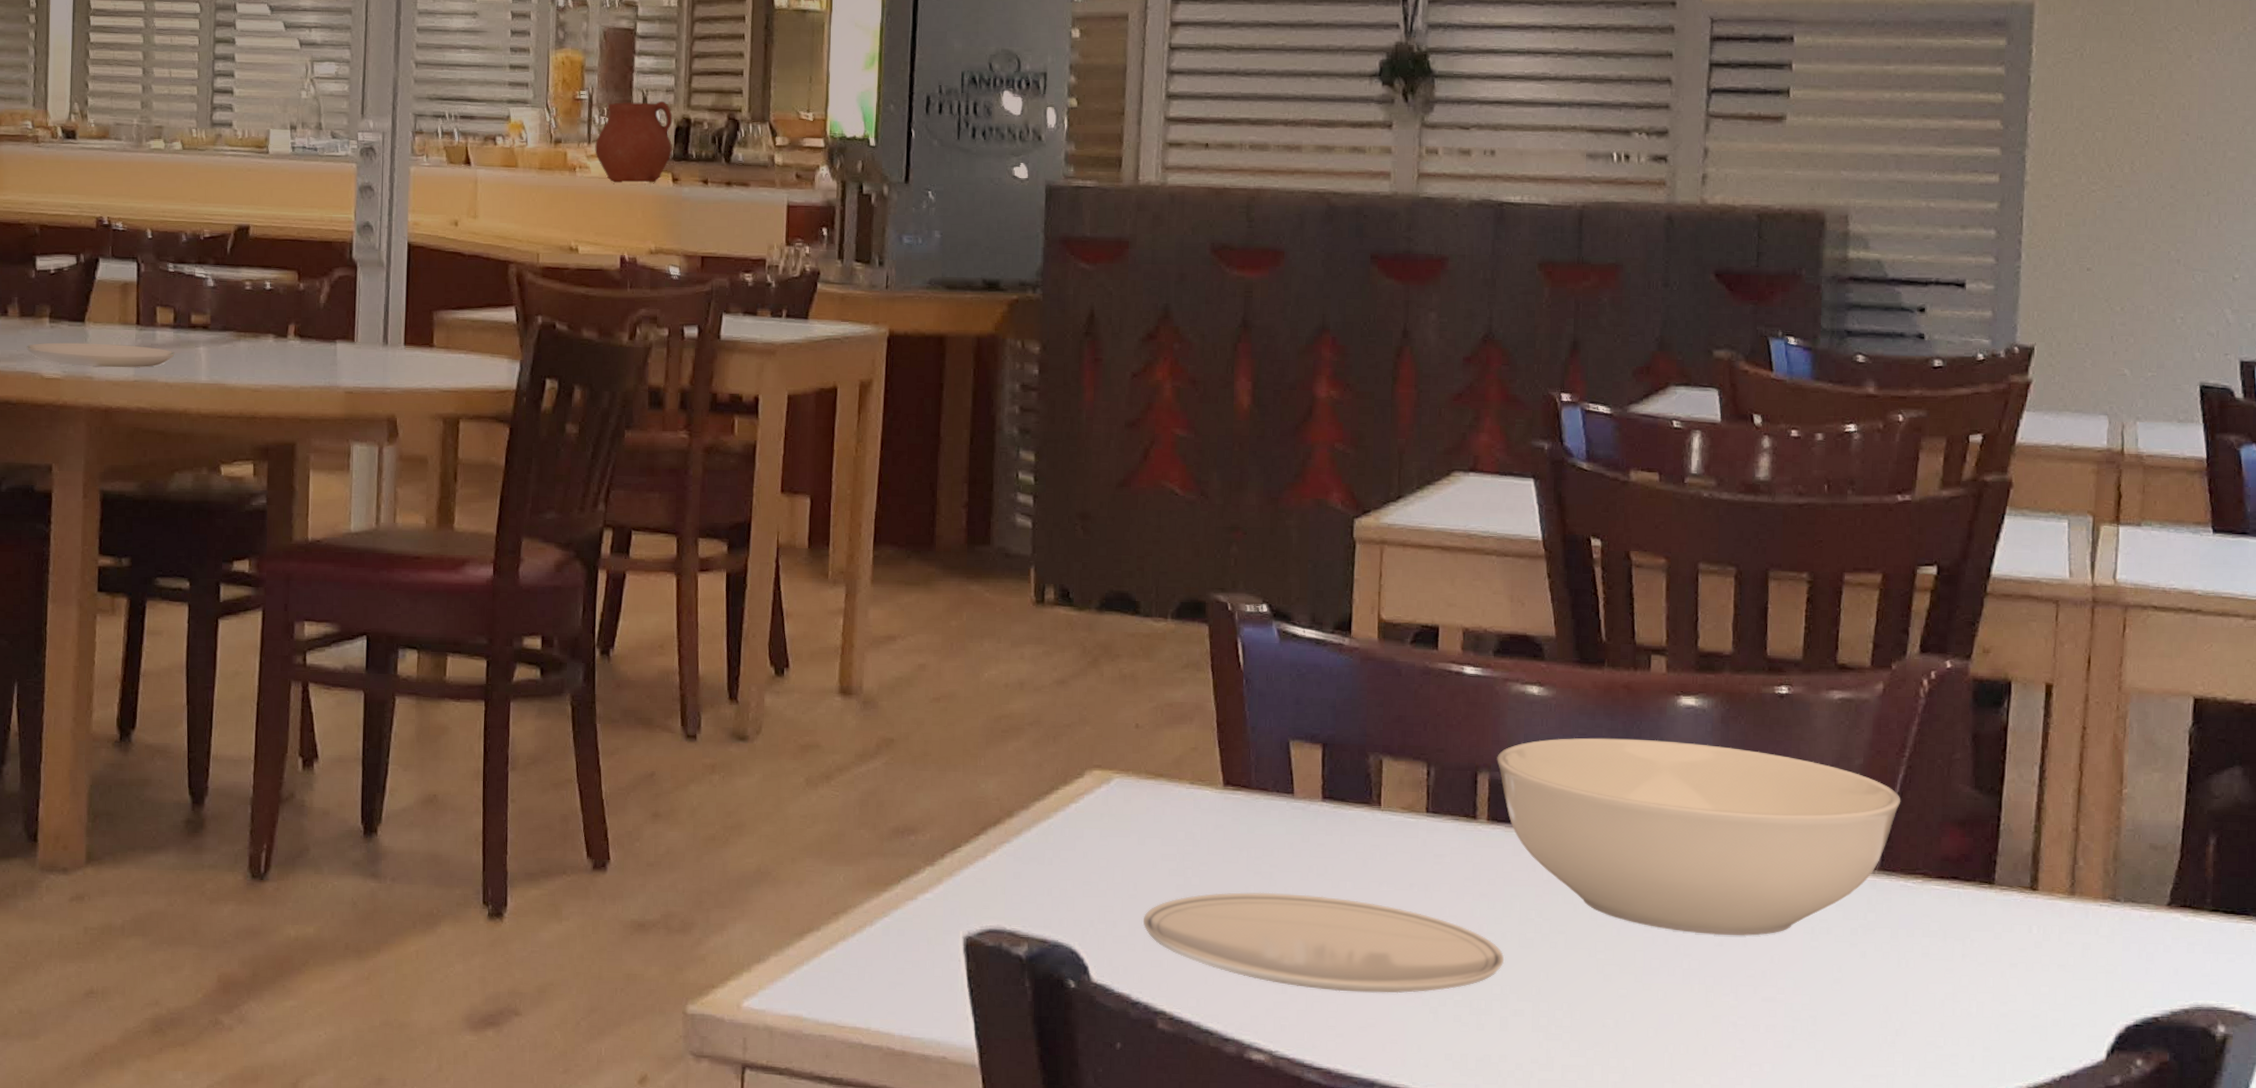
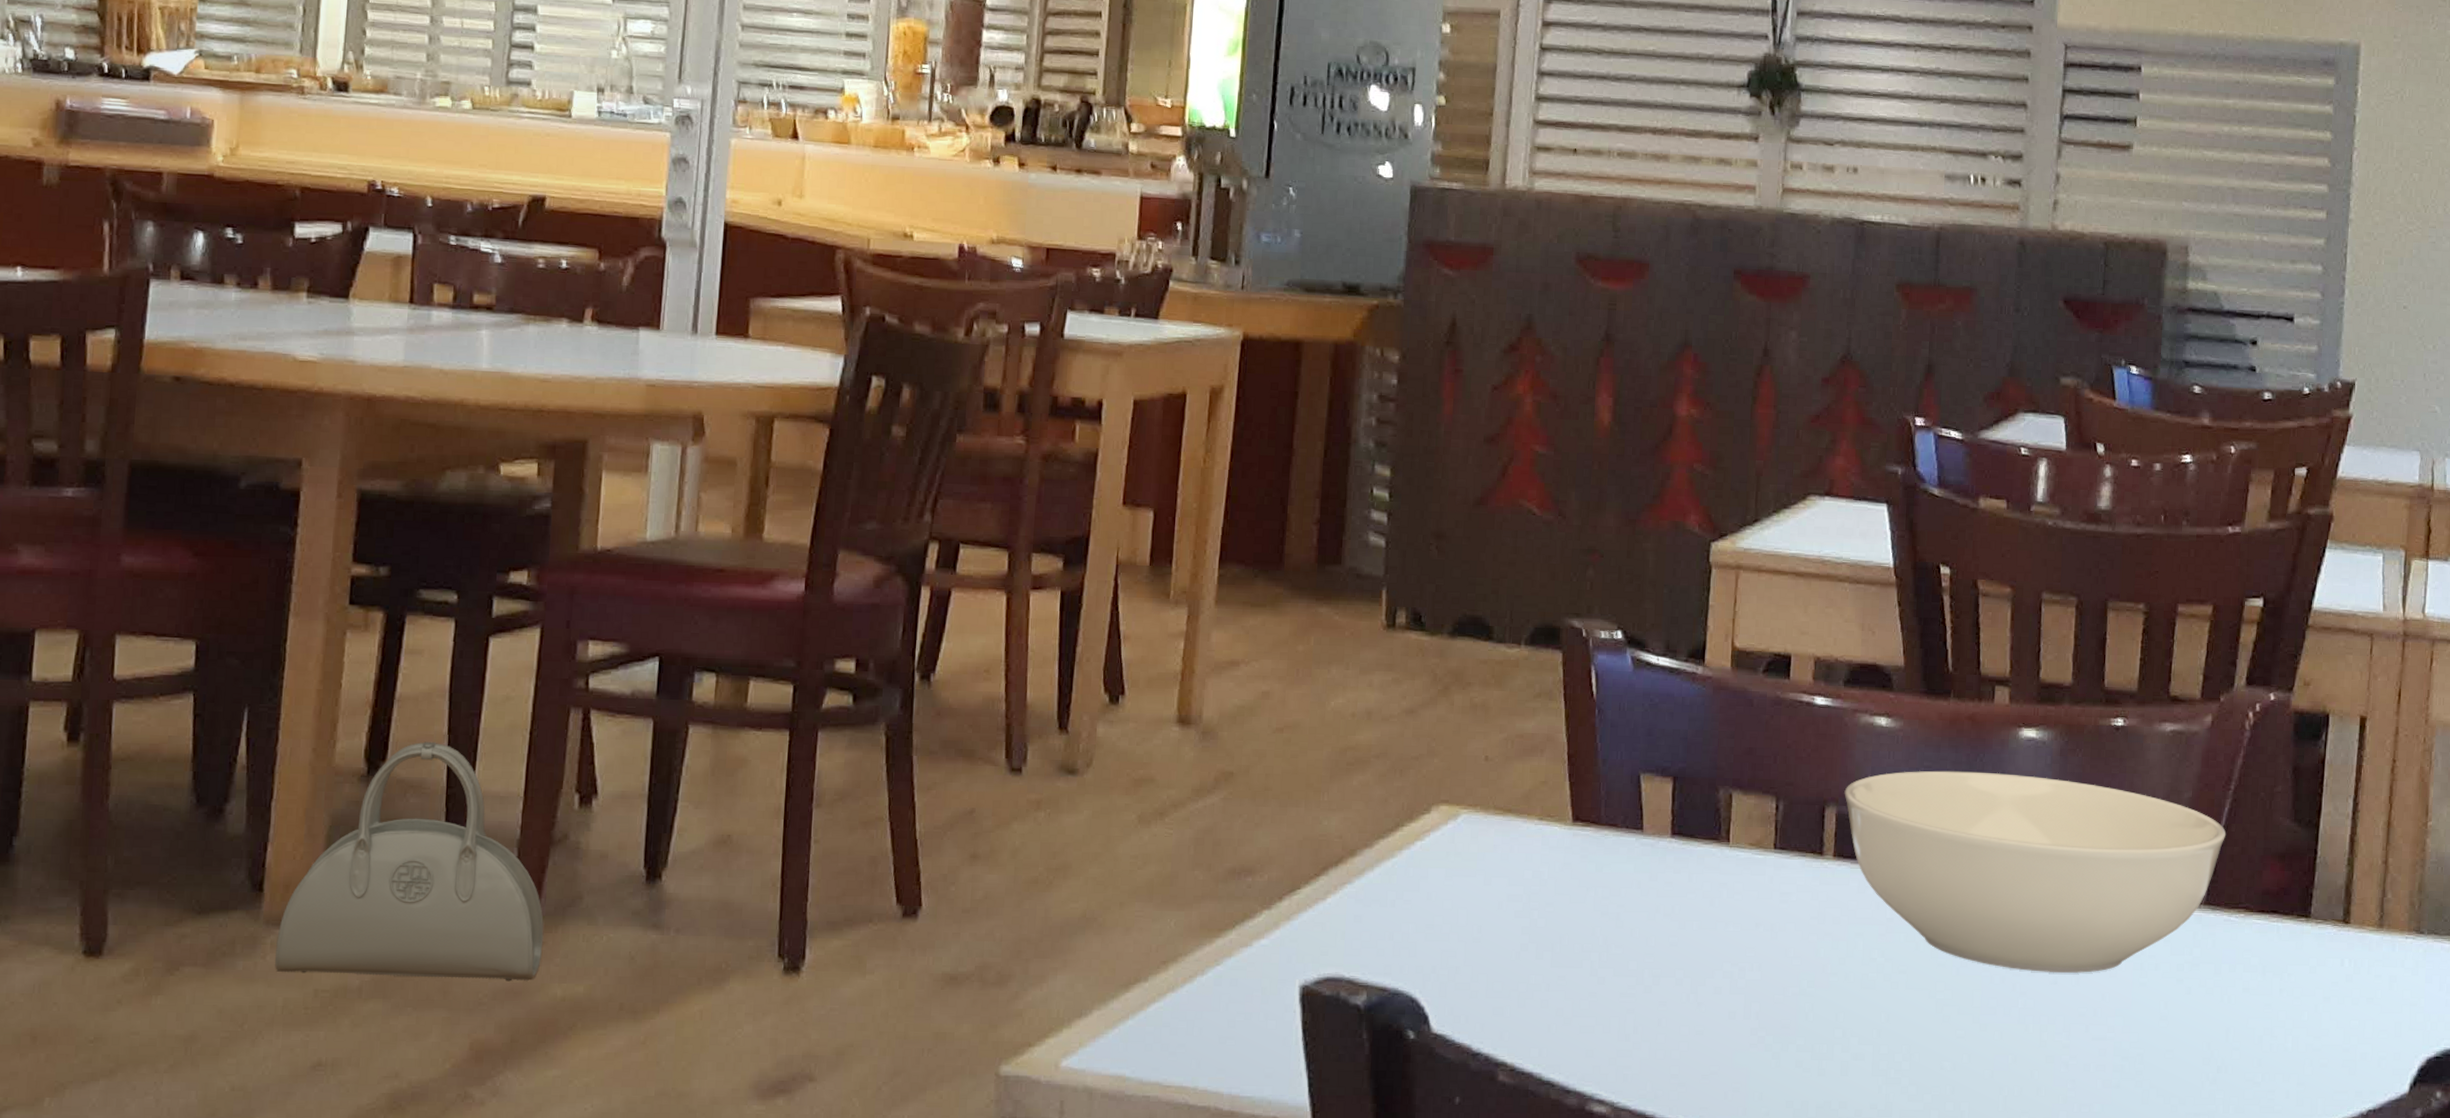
plate: present [26,342,175,367] -> none [278,320,453,352]
handbag: none [50,711,277,923] -> present [275,741,544,982]
jug: present [595,101,673,184] -> none [935,78,1022,168]
plate: present [1143,892,1504,994] -> none [1487,934,1846,1039]

